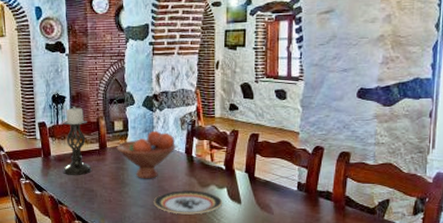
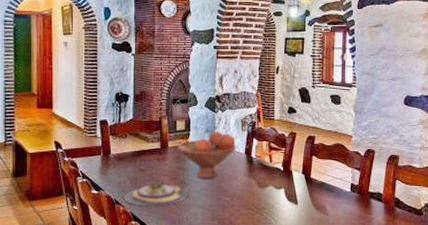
candle holder: present [63,107,92,175] -> none [122,106,152,174]
plate: none [66,182,130,207] -> present [123,181,189,207]
plate: present [153,189,223,214] -> none [212,190,280,215]

